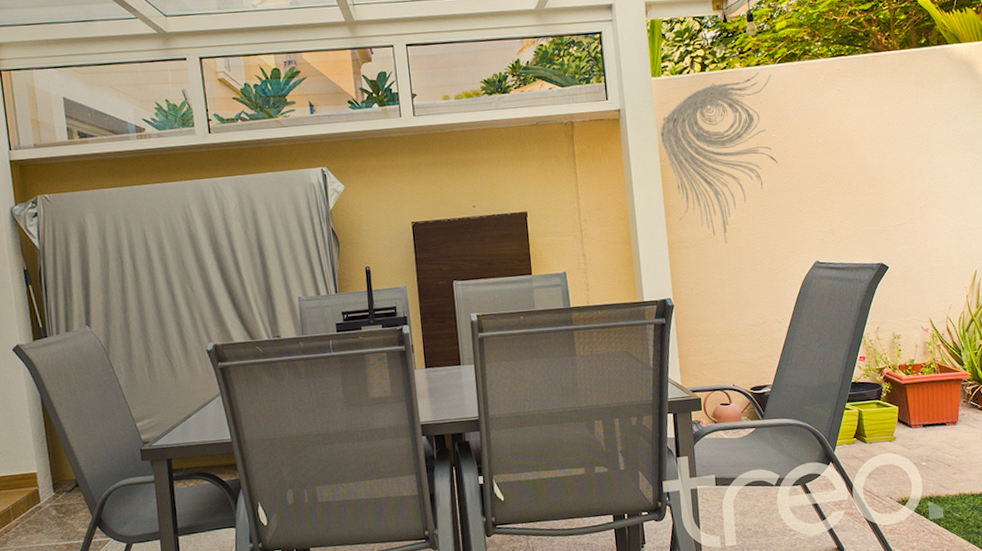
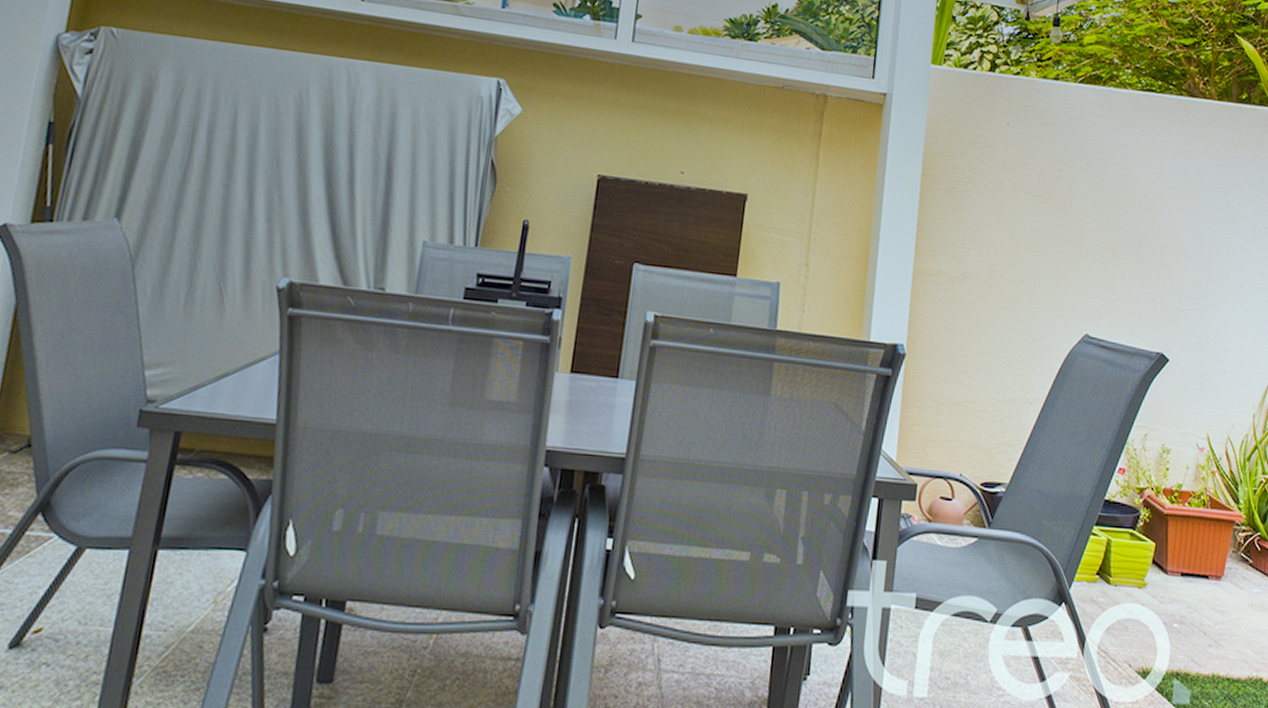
wall sculpture: present [659,72,778,244] -> none [927,88,1070,289]

